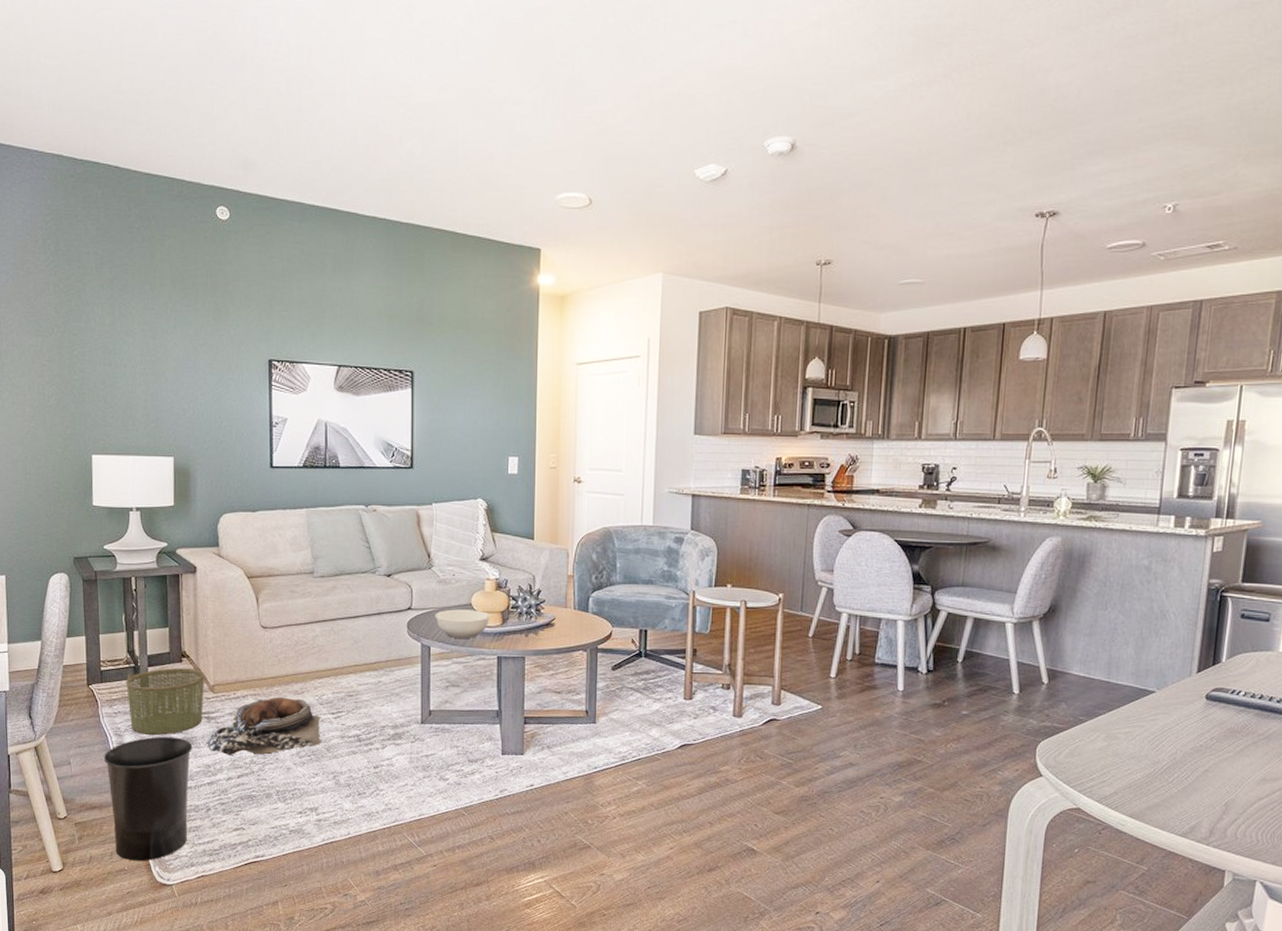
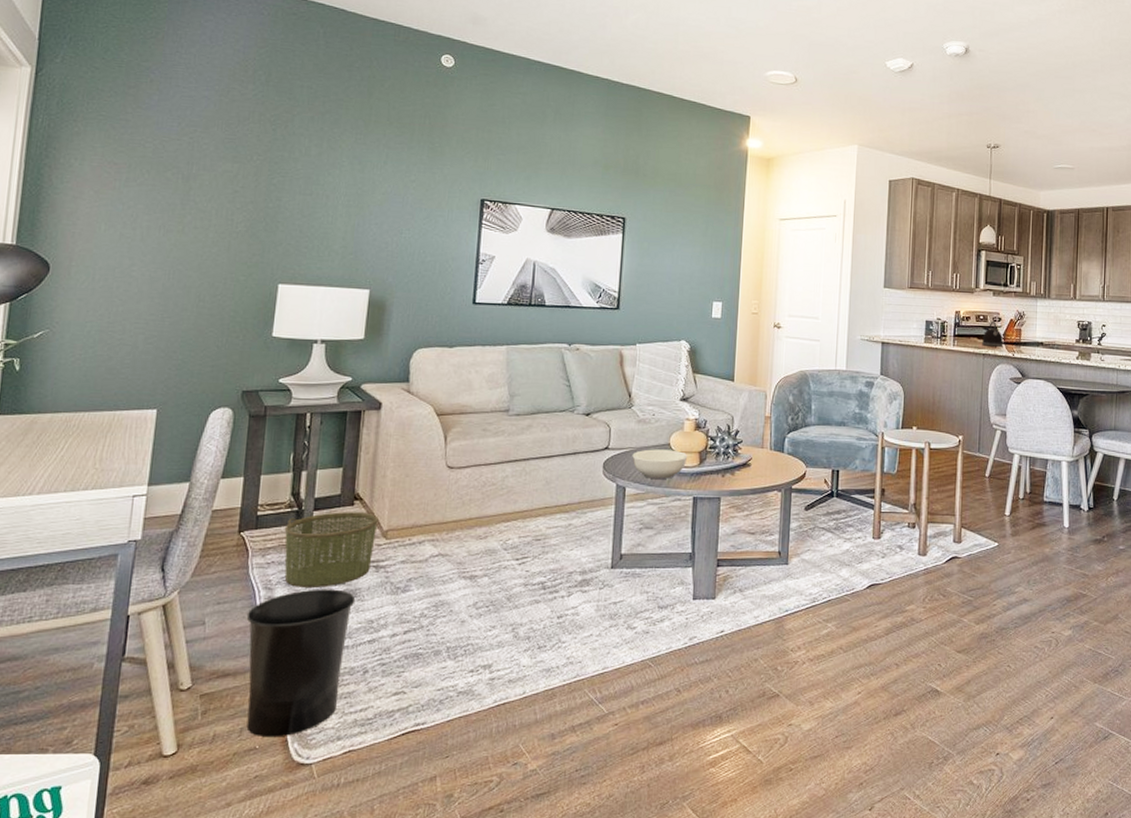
dog bed: present [204,697,323,755] -> none [369,542,504,608]
kettle: none [807,466,832,497] -> present [982,320,1004,348]

